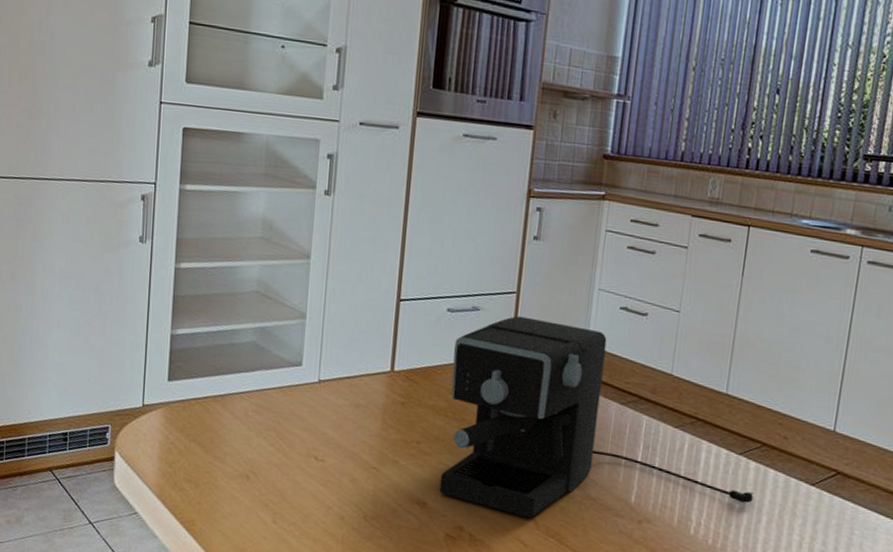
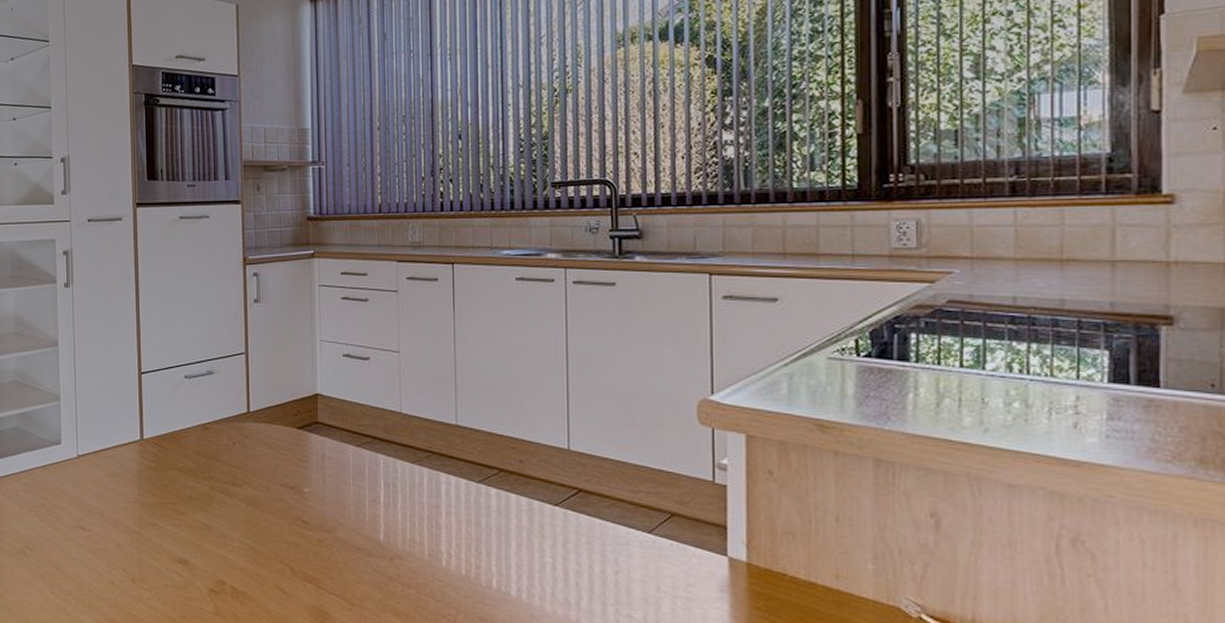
coffee maker: present [439,316,754,518] -> none [195,374,499,566]

